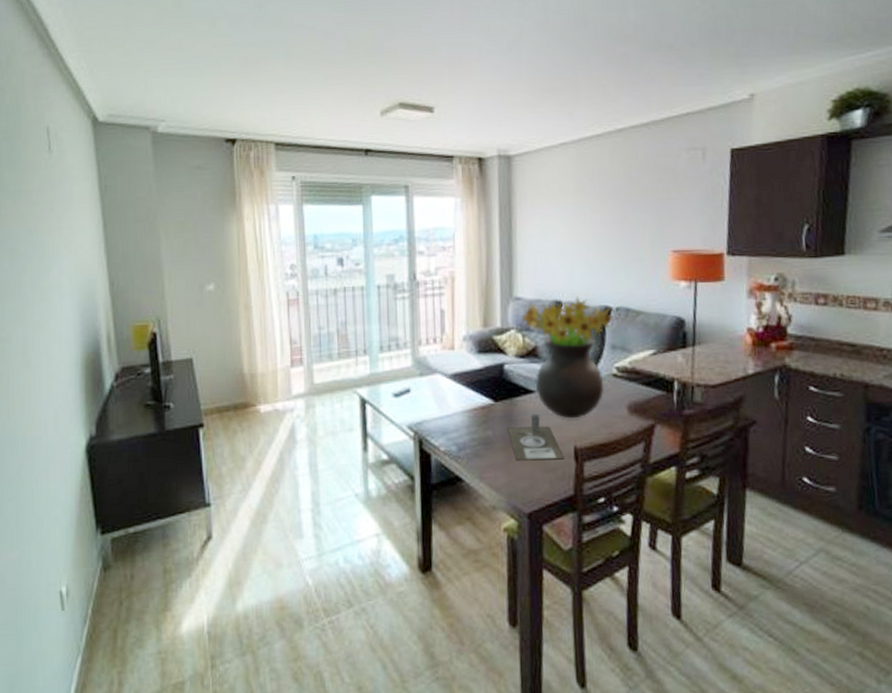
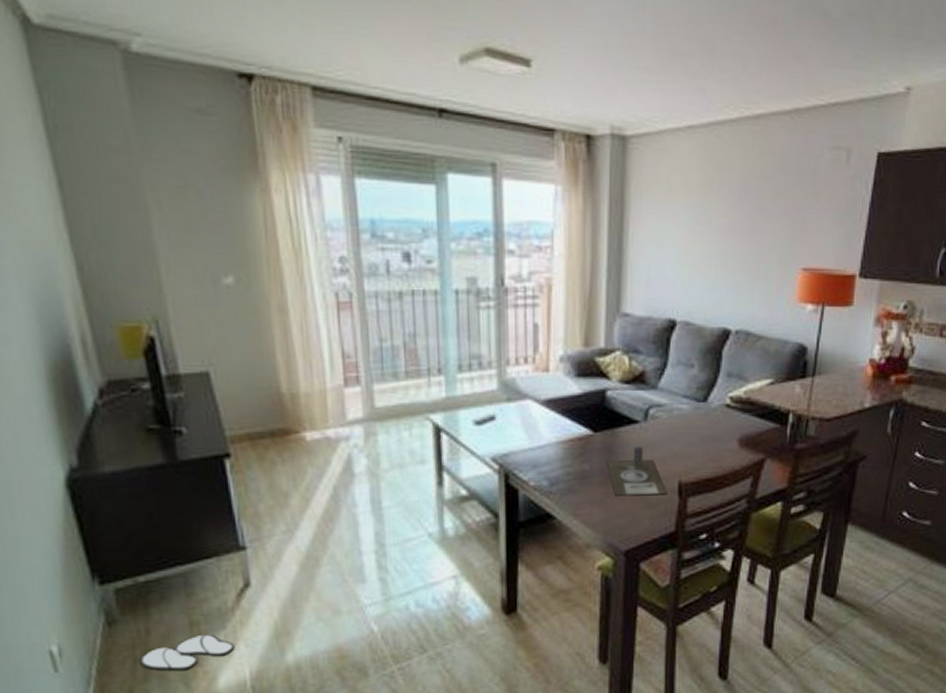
slippers: none [124,581,197,615] -> present [140,633,235,672]
flower arrangement: present [521,296,614,419] -> none [629,315,733,452]

